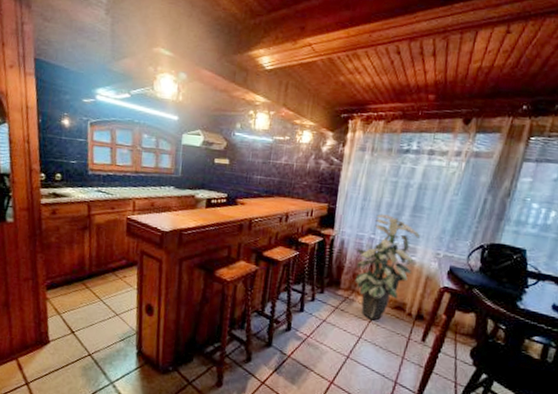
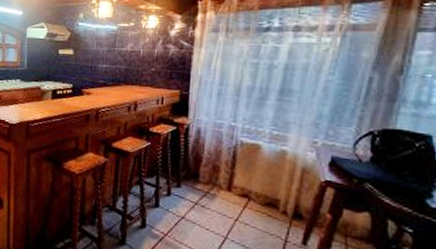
indoor plant: present [354,214,420,321] -> none [213,99,290,219]

